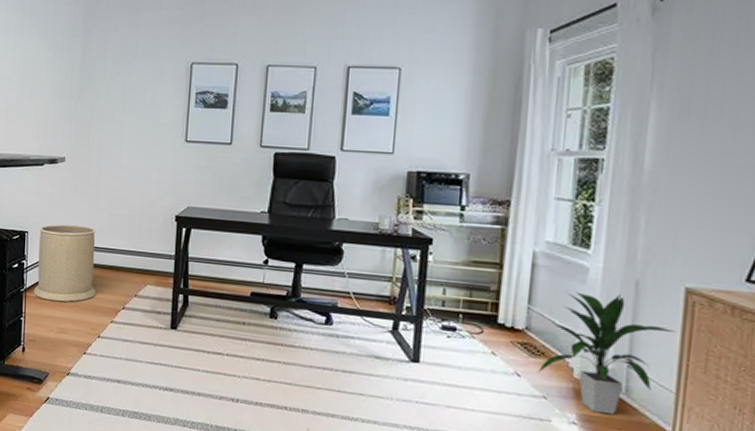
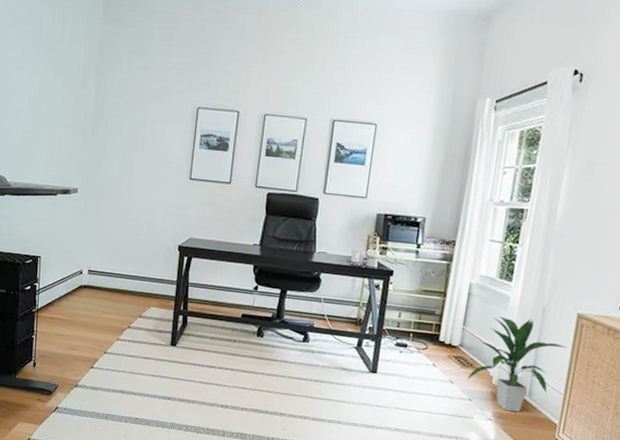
trash can: present [33,224,97,302] -> none [45,250,105,322]

